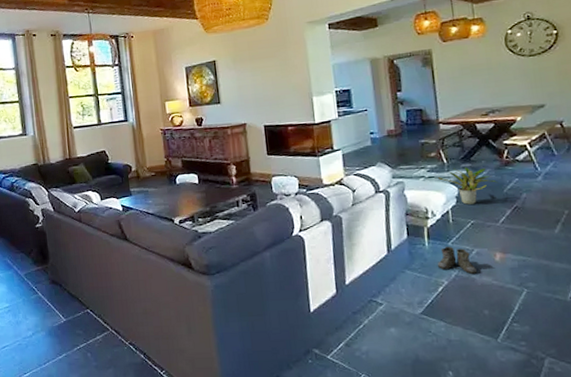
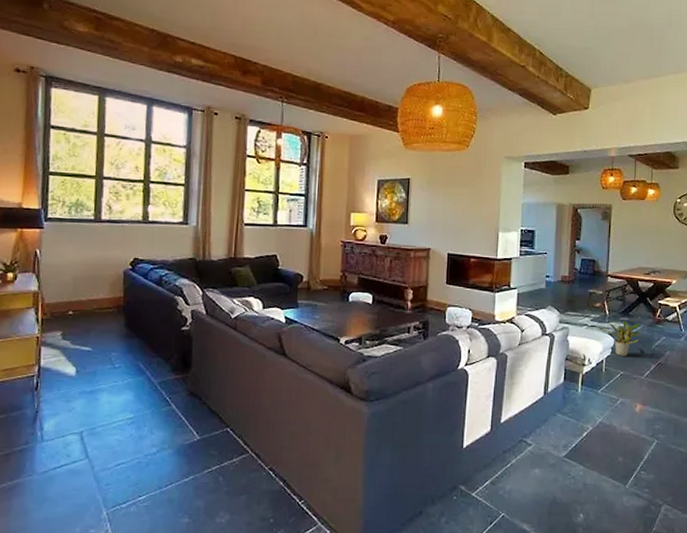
boots: present [437,246,478,274] -> none [585,393,619,422]

